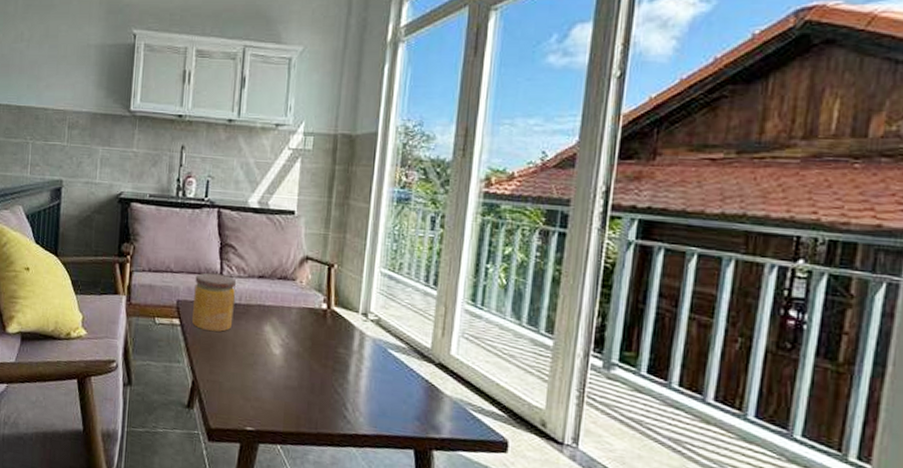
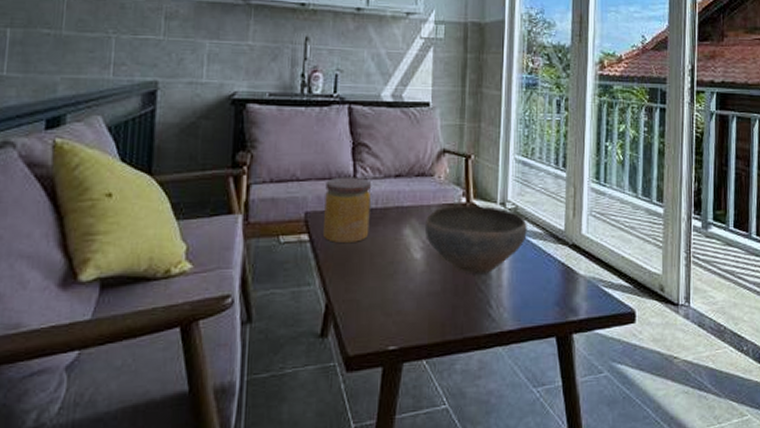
bowl: none [285,310,390,378] -> present [426,206,527,275]

